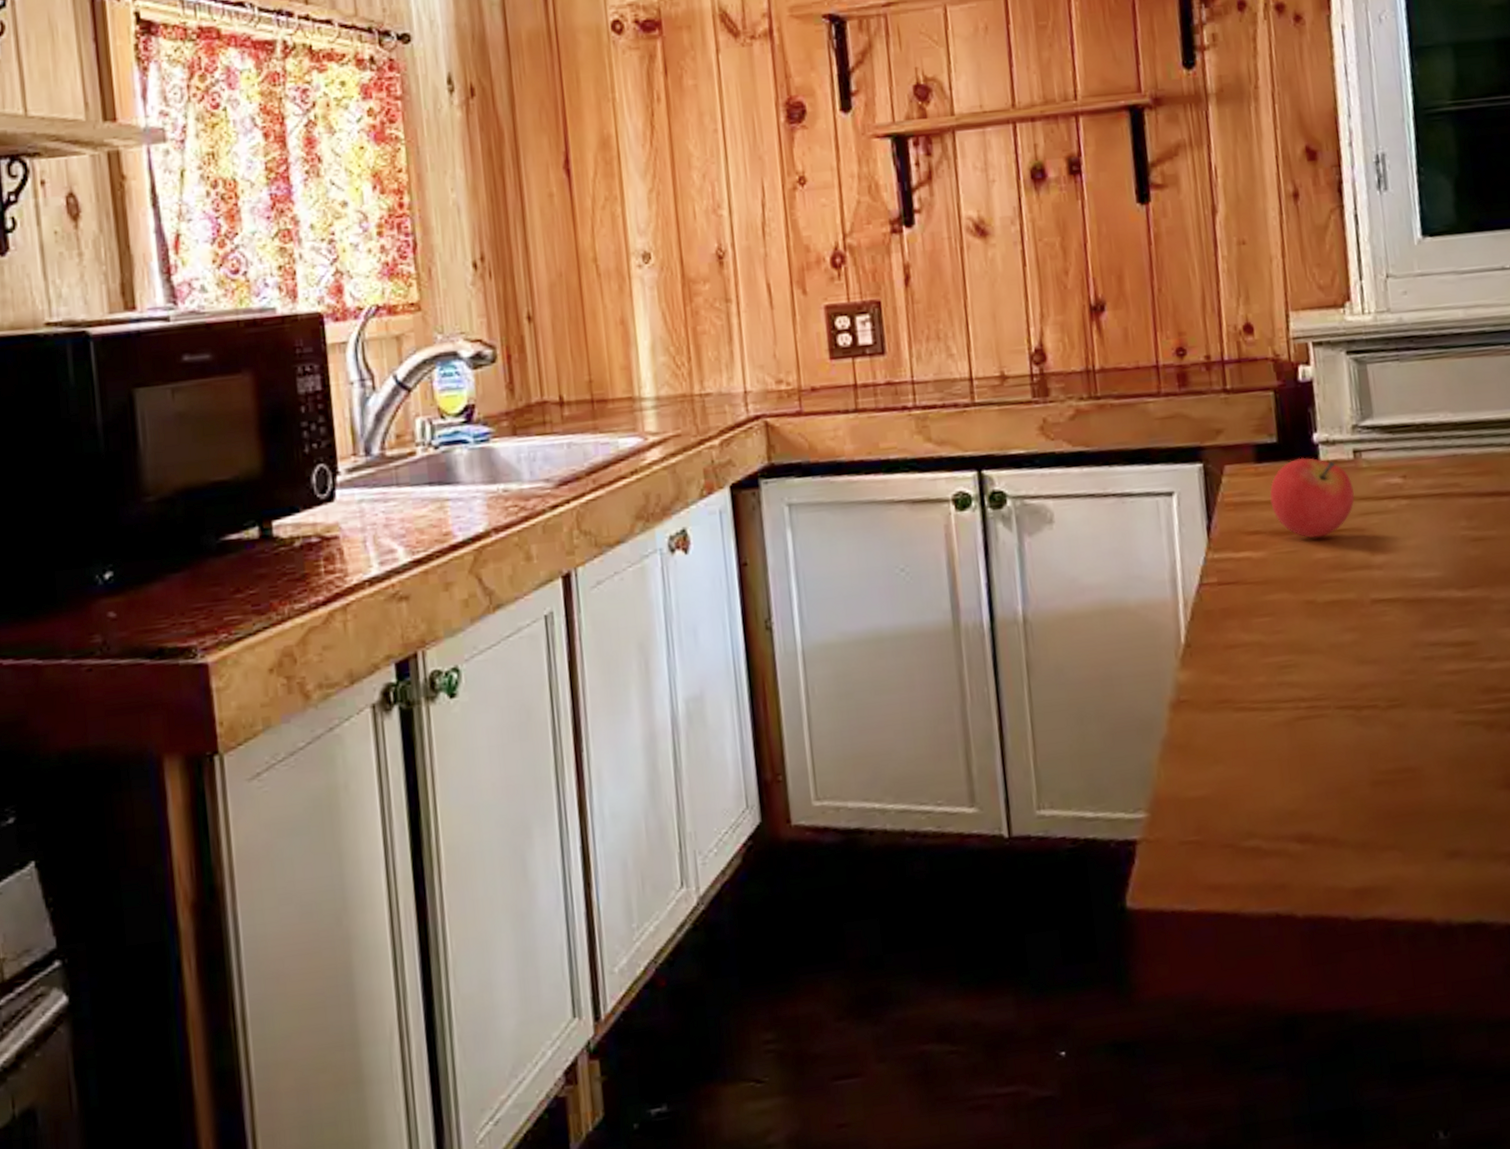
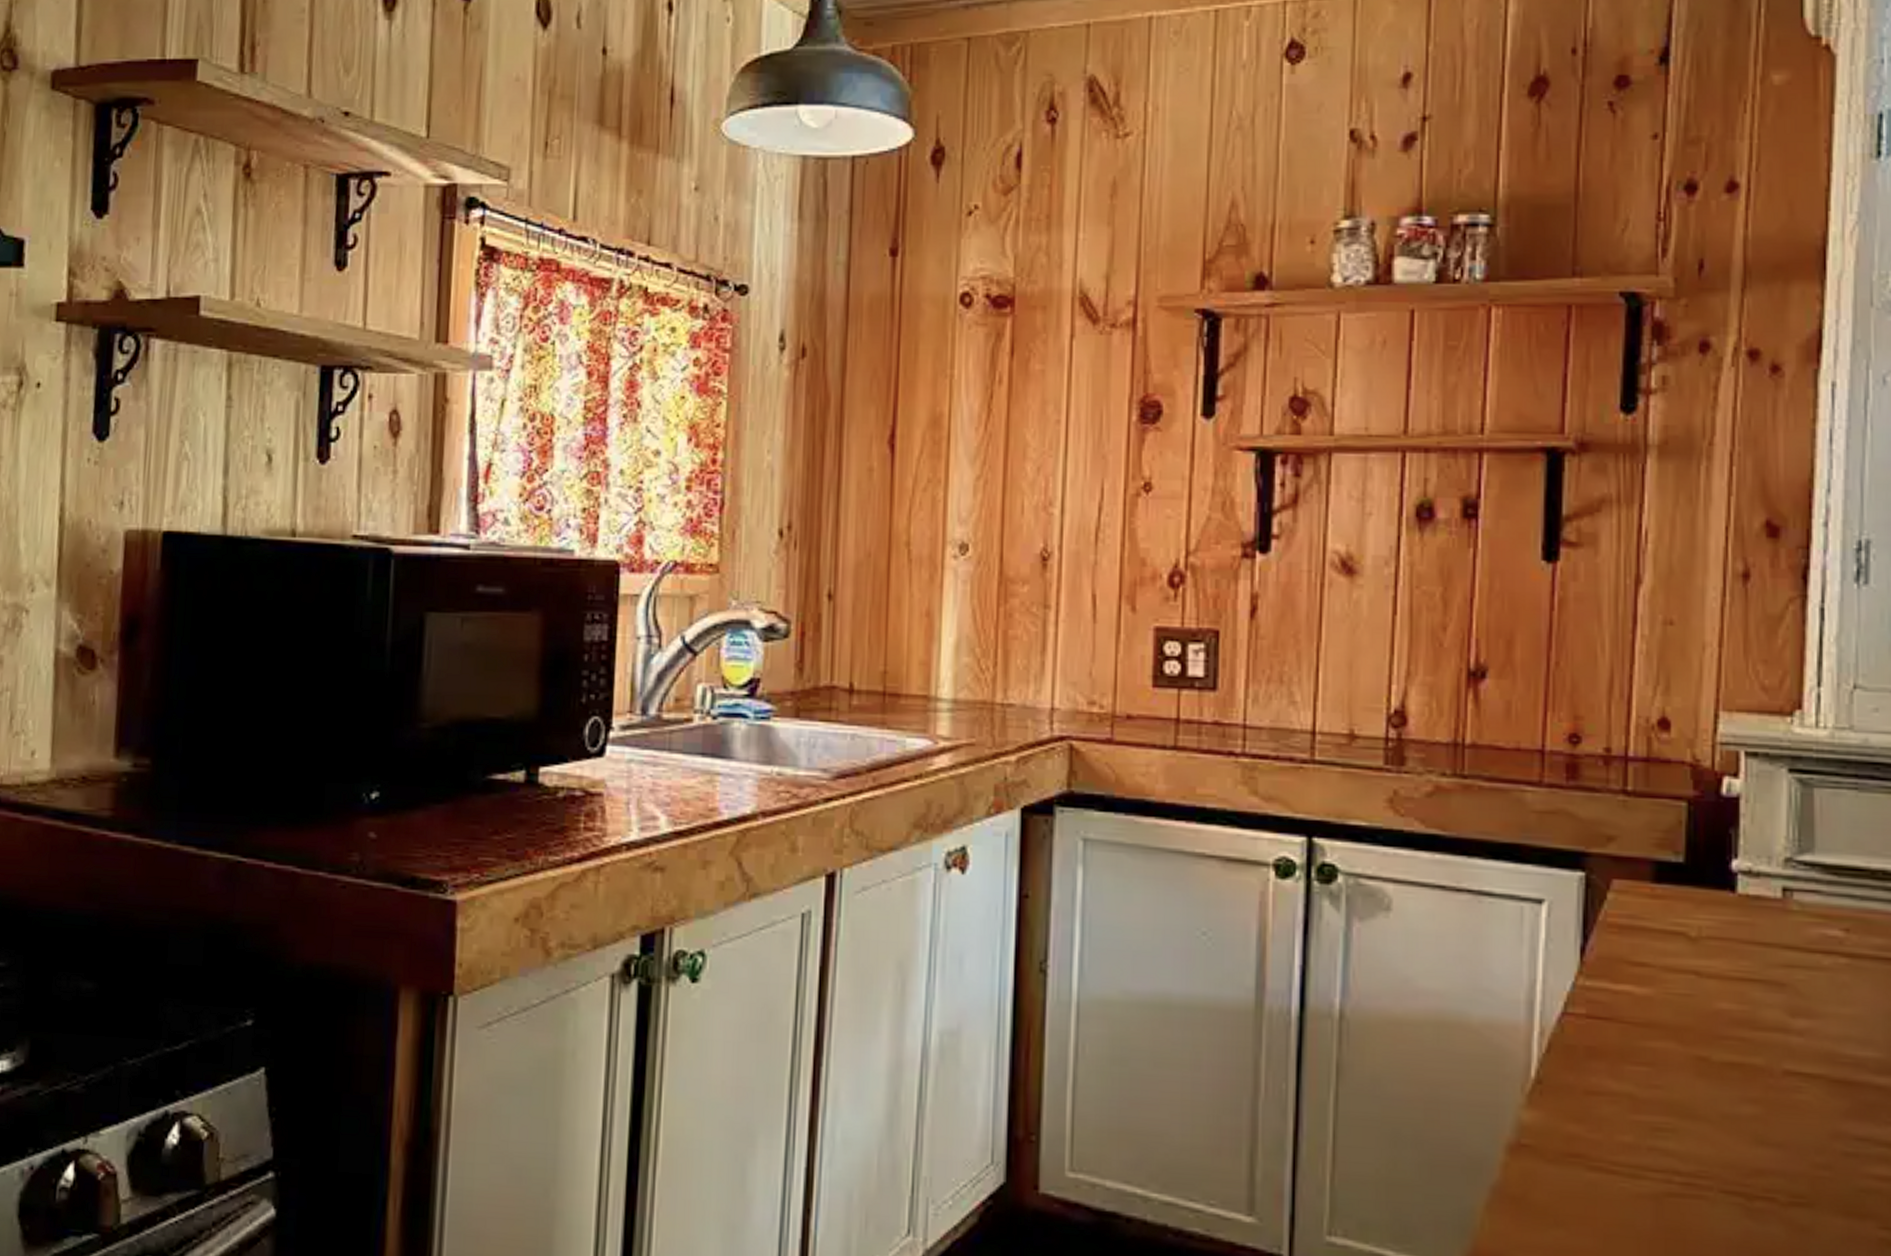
fruit: present [1269,457,1355,538] -> none [1666,885,1778,984]

